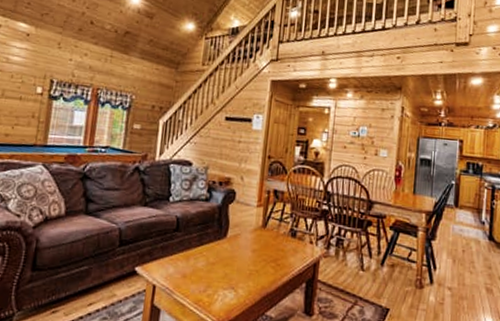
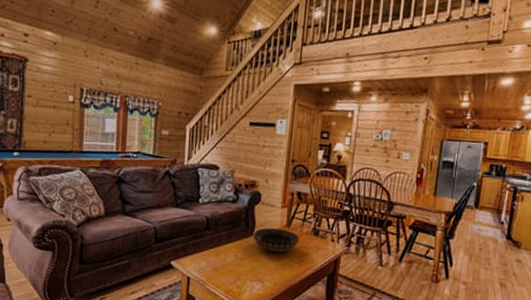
decorative bowl: none [226,229,276,256] -> present [253,228,300,252]

